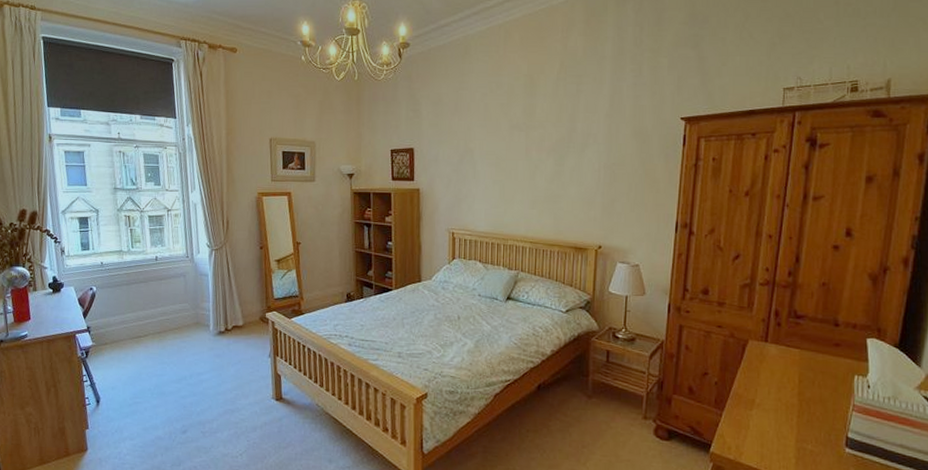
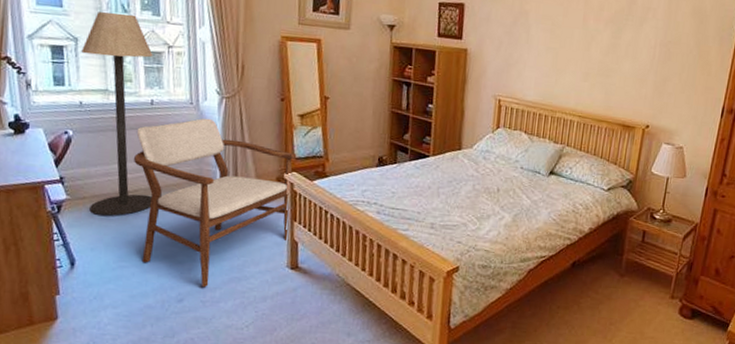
floor lamp: none [101,186,159,358] -> present [81,12,153,216]
armchair: none [144,268,276,420] -> present [134,118,297,288]

